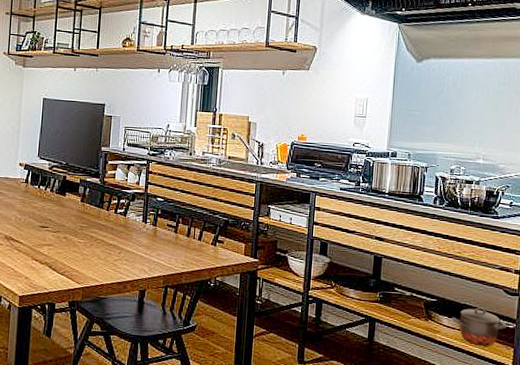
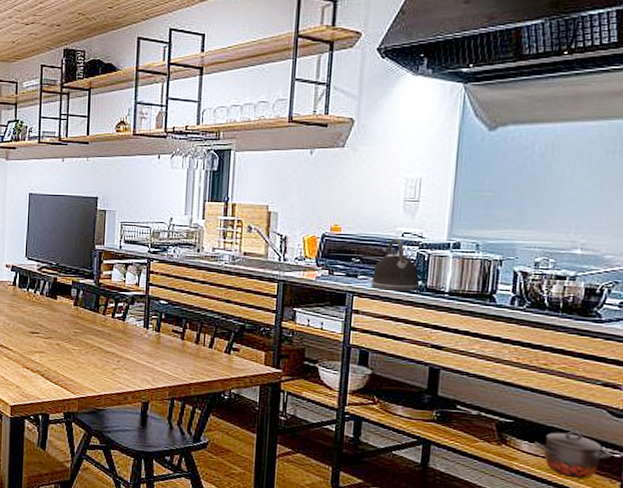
kettle: none [329,147,367,192] -> present [370,237,420,292]

